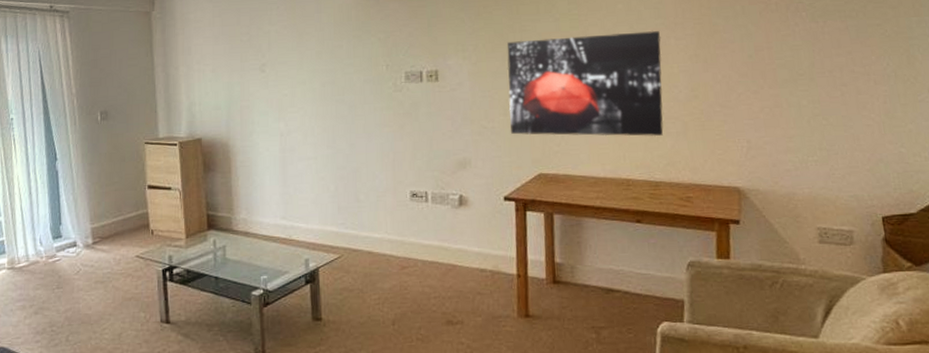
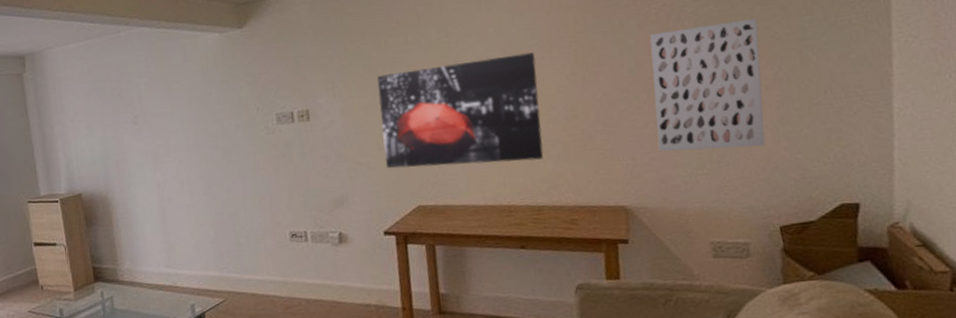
wall art: none [769,14,872,138] -> present [649,18,765,152]

